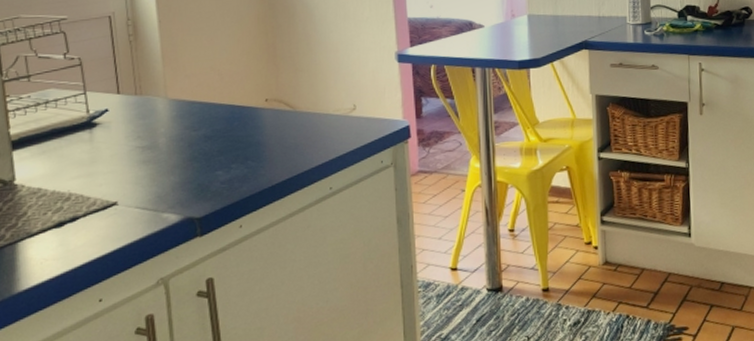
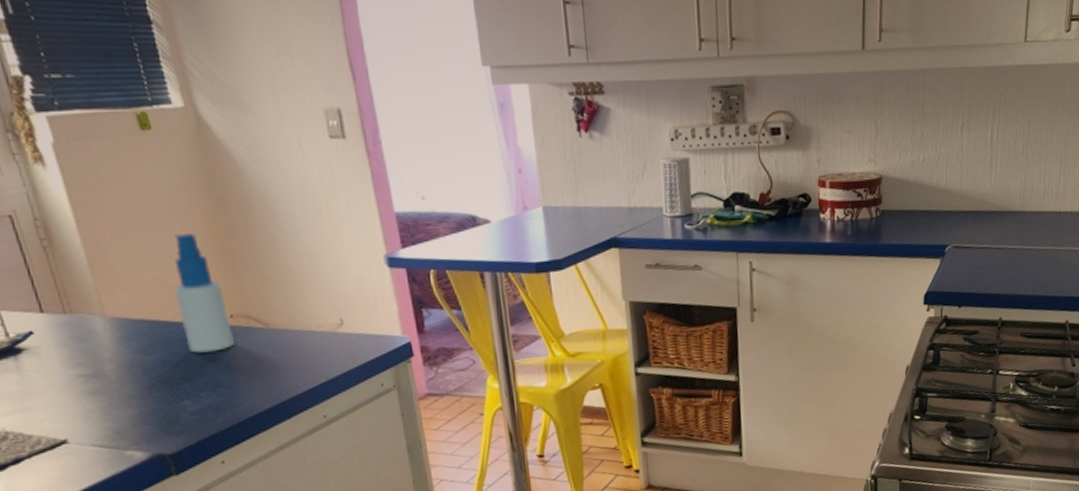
spray bottle: none [225,33,266,131] -> present [174,234,234,353]

